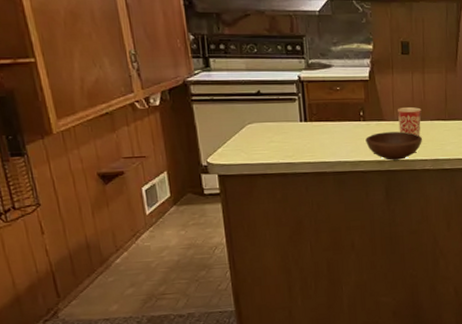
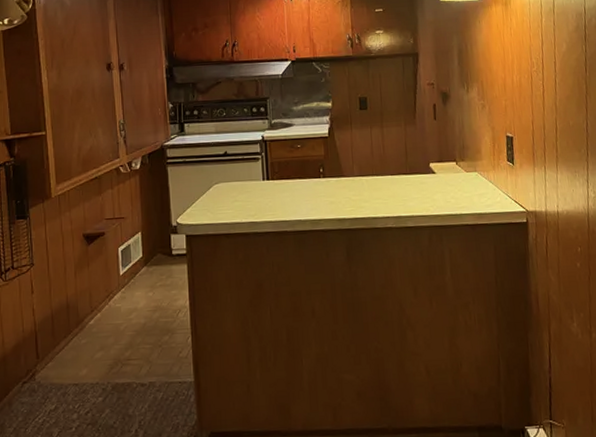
bowl: present [365,131,422,160] -> none [325,187,383,218]
mug: present [397,107,422,137] -> none [356,162,382,193]

